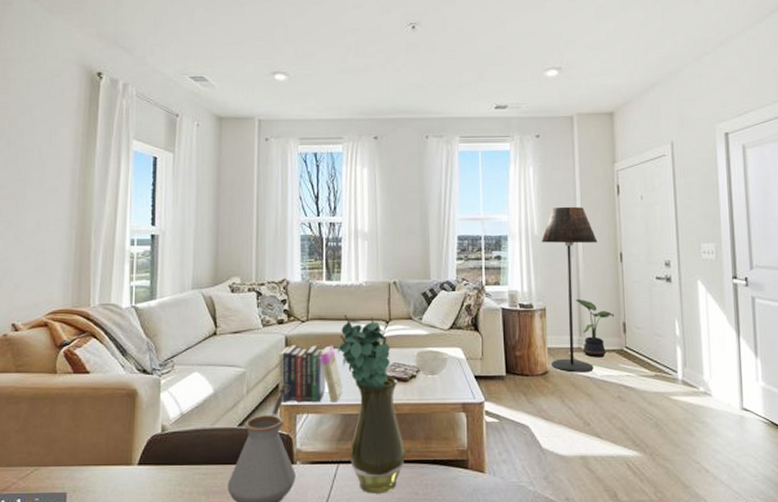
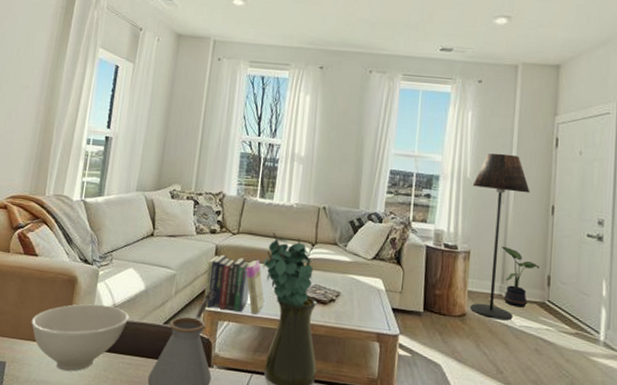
bowl: none [90,415,200,491] -> present [31,304,130,371]
bowl: present [414,350,449,375] -> none [335,276,369,303]

